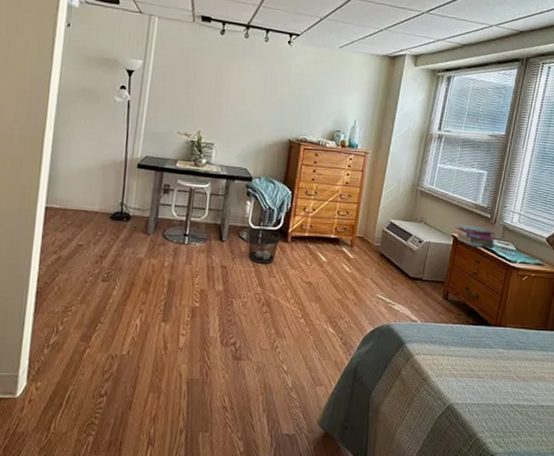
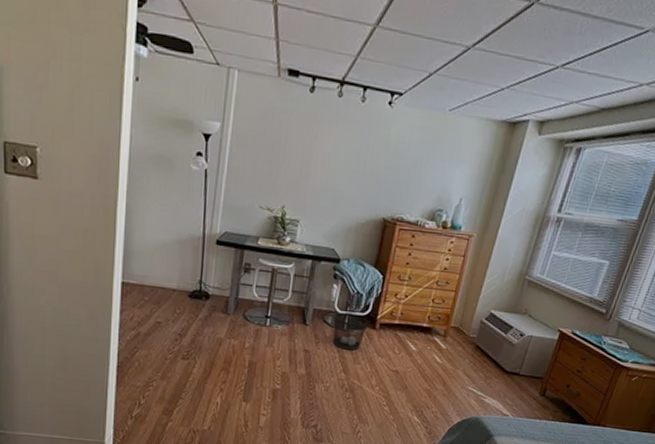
books: present [453,223,494,249] -> none [561,317,608,347]

